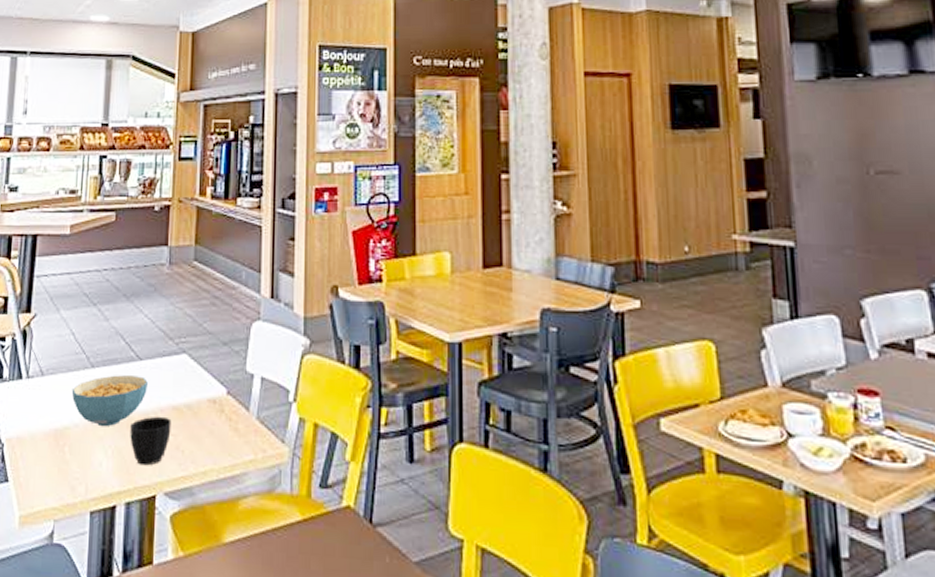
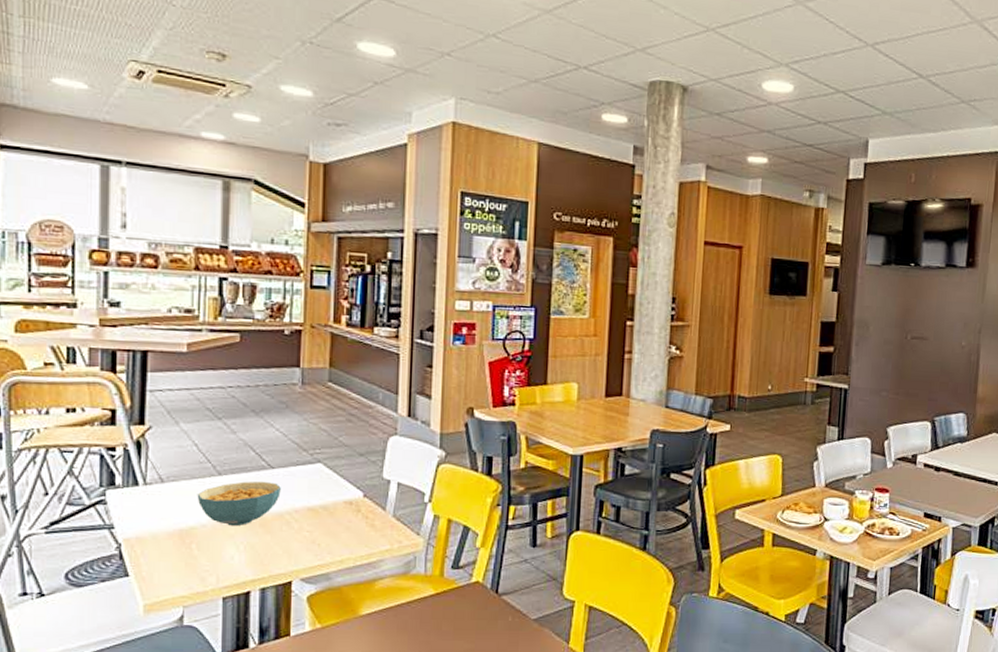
cup: present [130,416,172,466] -> none [263,516,307,558]

